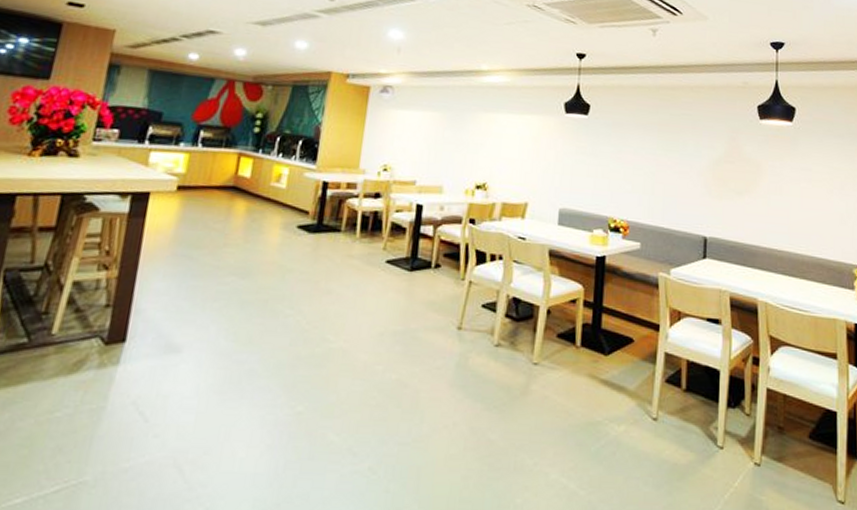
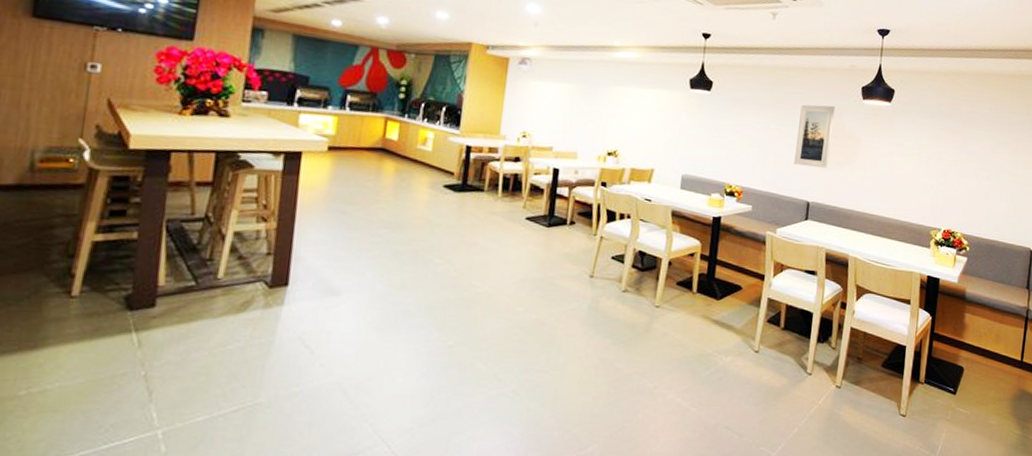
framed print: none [686,126,729,198] -> present [794,104,836,168]

